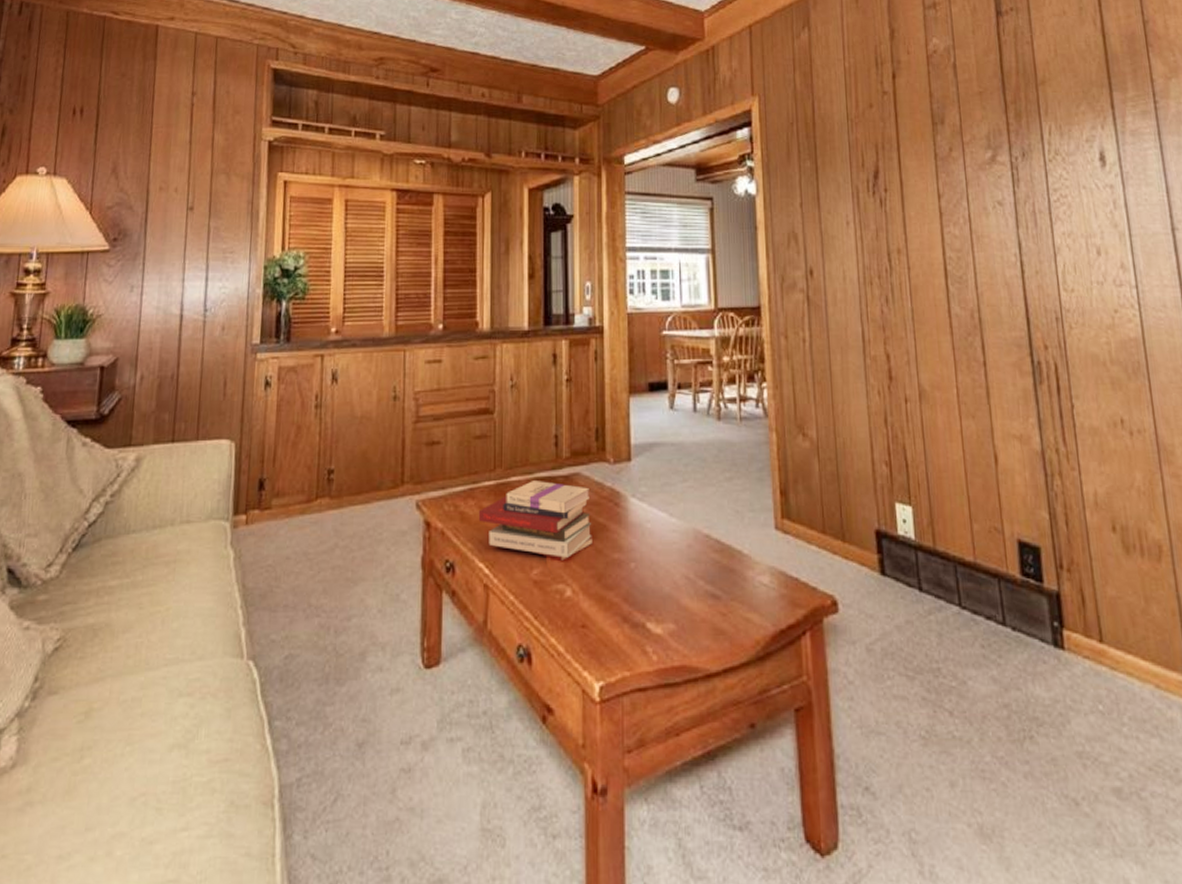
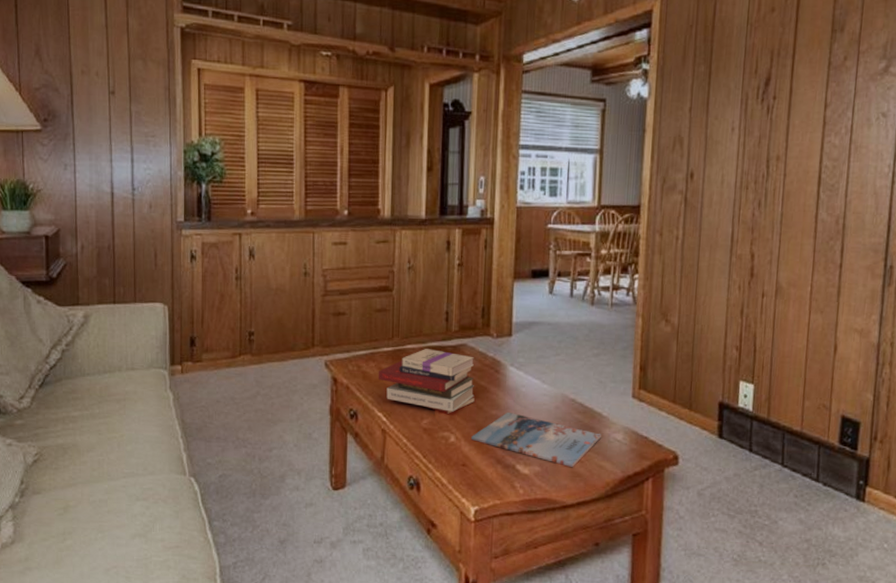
magazine: none [591,555,744,623] -> present [471,412,601,468]

